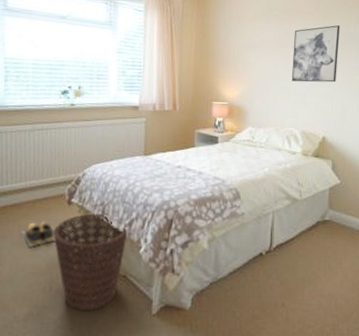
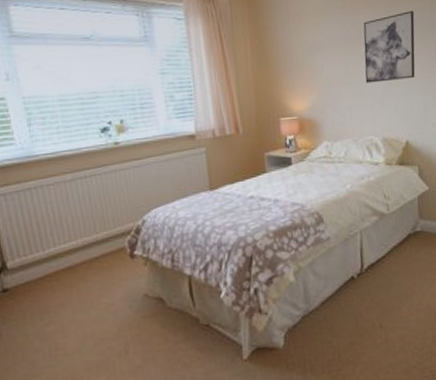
shoes: present [21,221,56,247] -> none [81,280,123,312]
basket: present [53,213,128,312] -> none [119,262,205,370]

